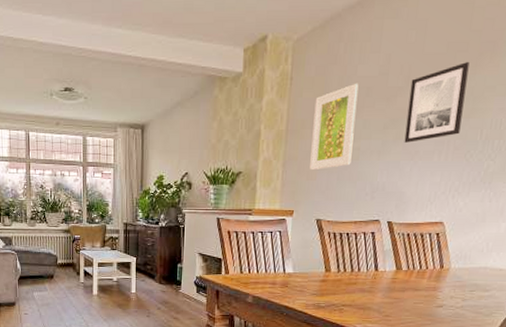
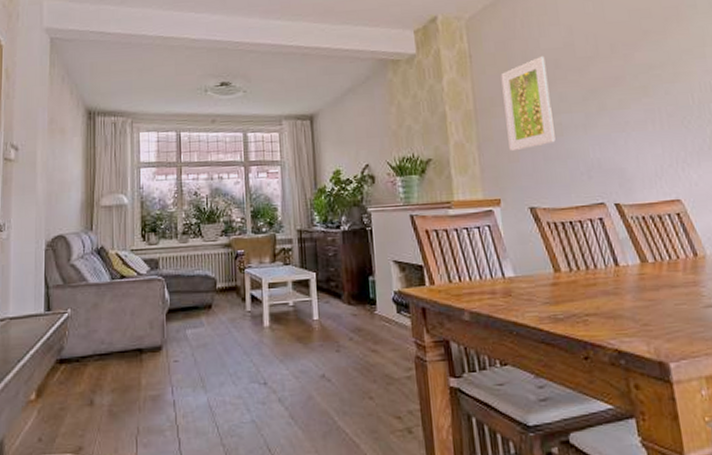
wall art: present [404,61,470,143] -> none [600,26,669,113]

